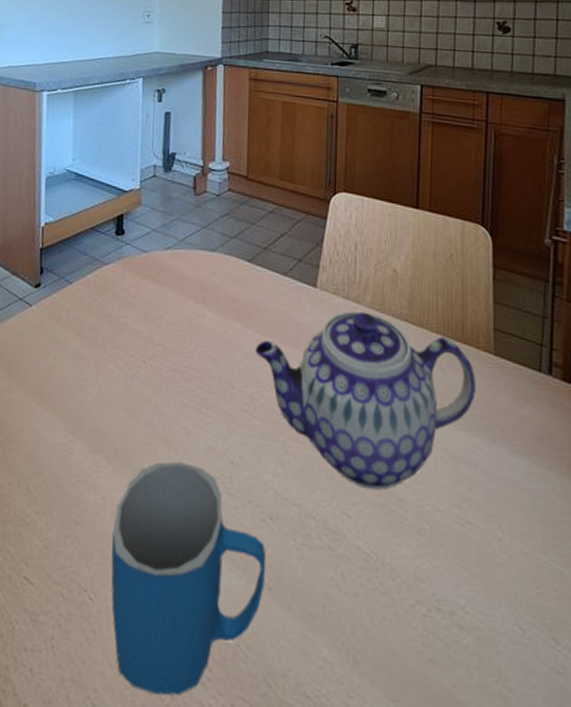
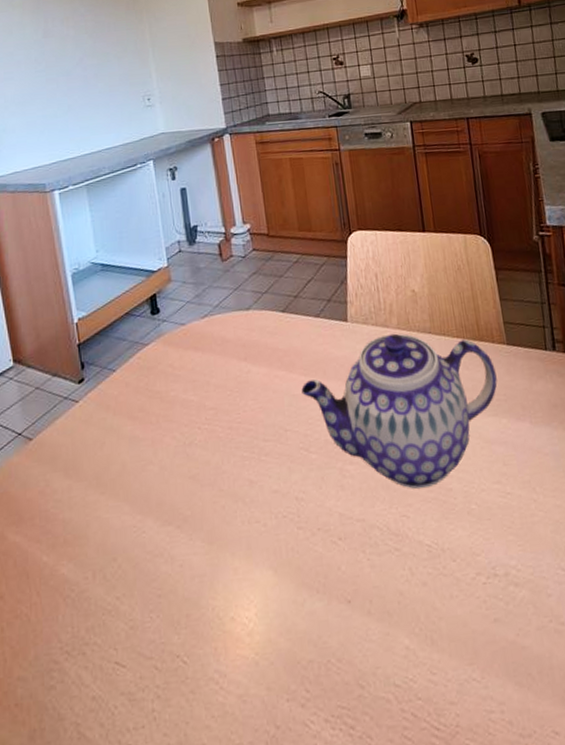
mug: present [111,461,266,696] -> none [195,510,344,731]

